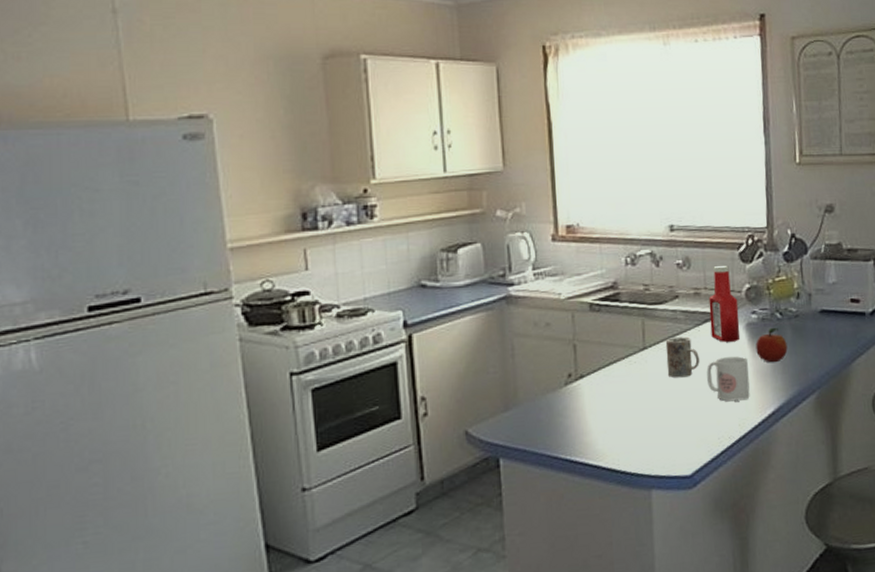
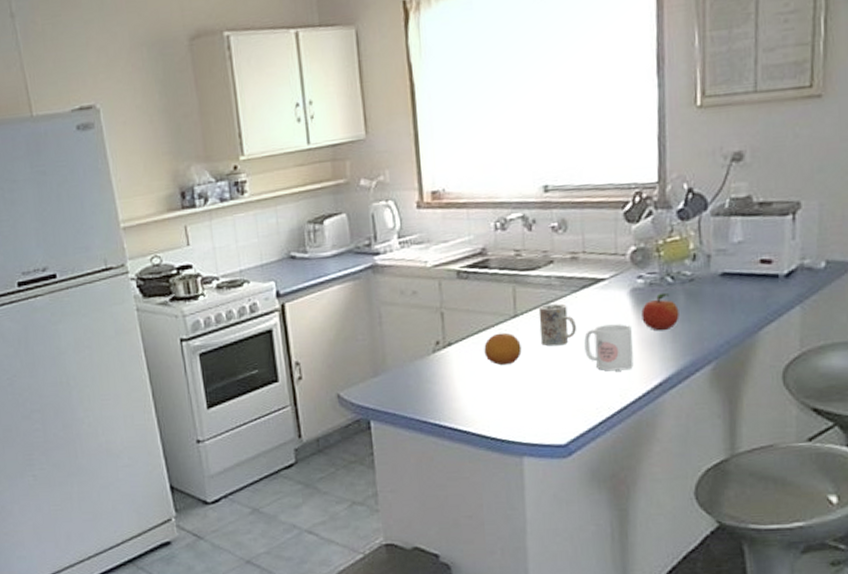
fruit: none [614,364,650,398] -> present [484,332,522,366]
ketchup bottle: present [708,265,741,342] -> none [587,226,624,309]

